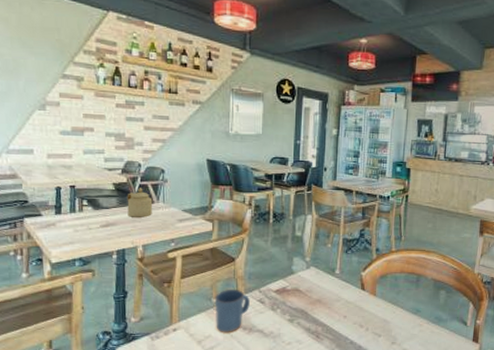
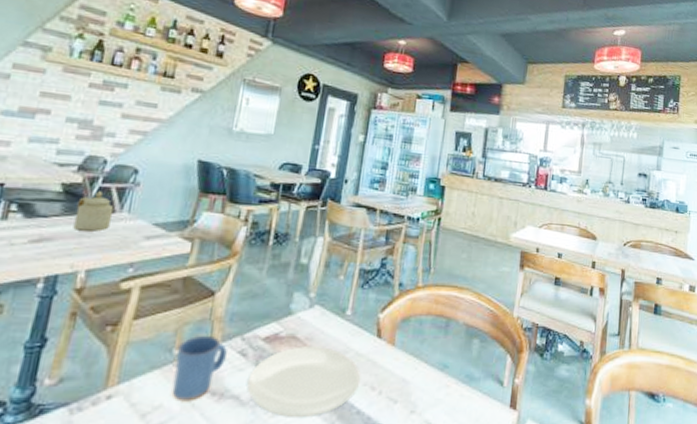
plate: none [267,296,351,346] -> present [247,346,361,419]

